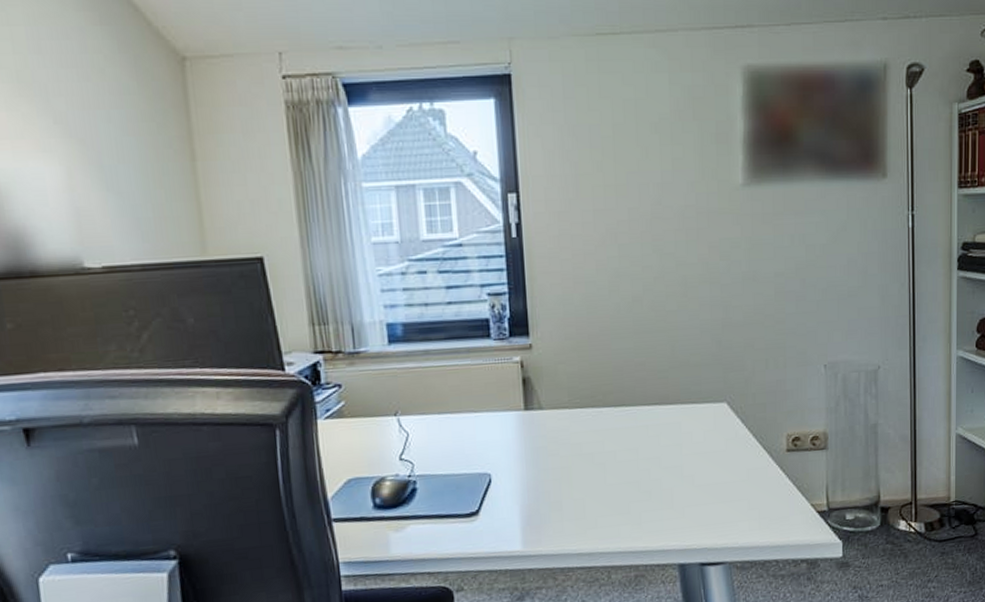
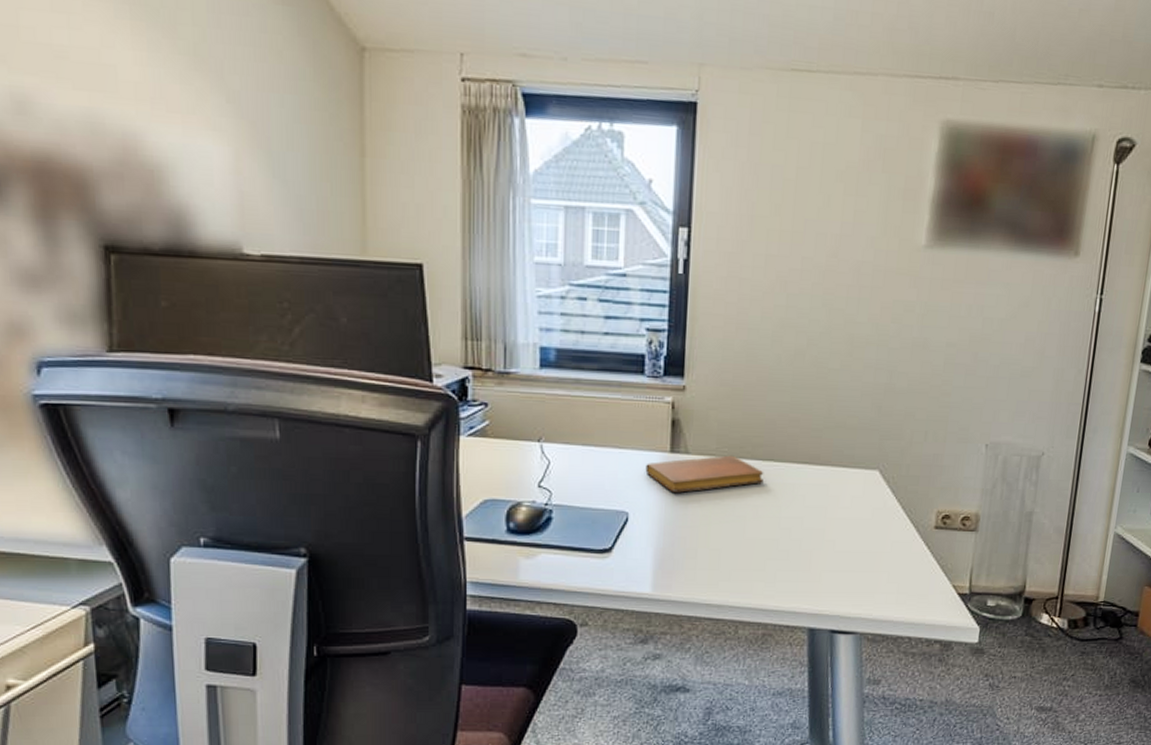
notebook: none [502,405,618,449] -> present [645,455,764,493]

